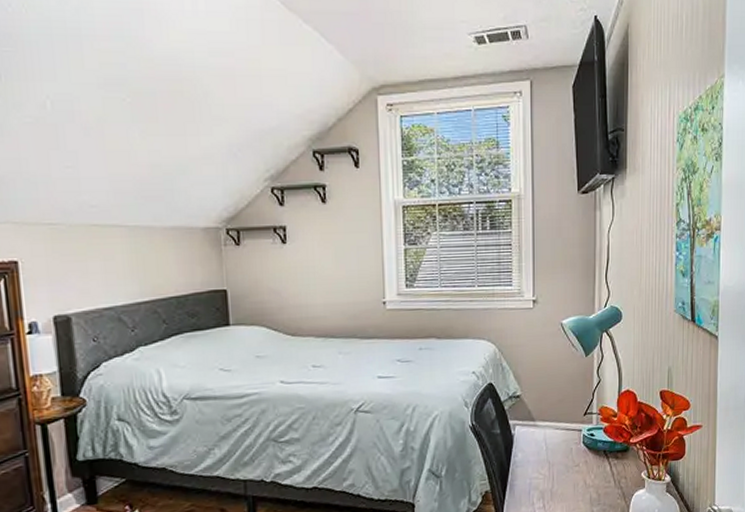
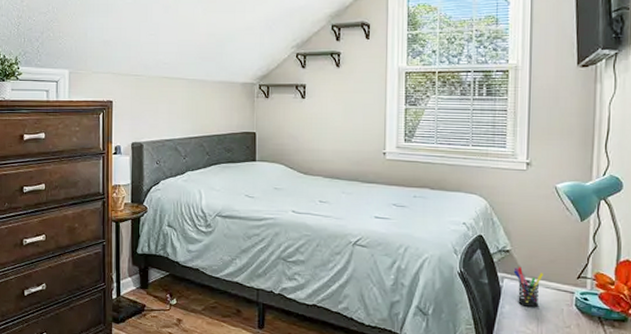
pen holder: none [524,411,553,452] -> present [513,267,543,308]

